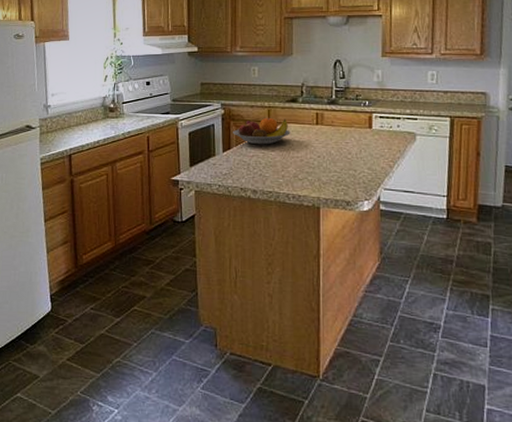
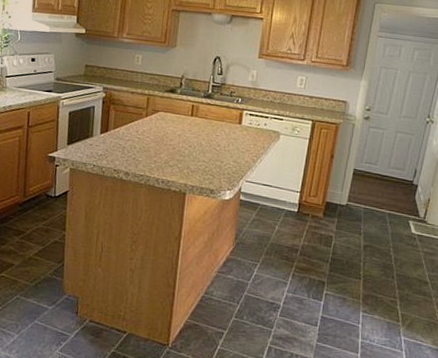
fruit bowl: present [233,117,290,145] -> none [112,104,166,131]

